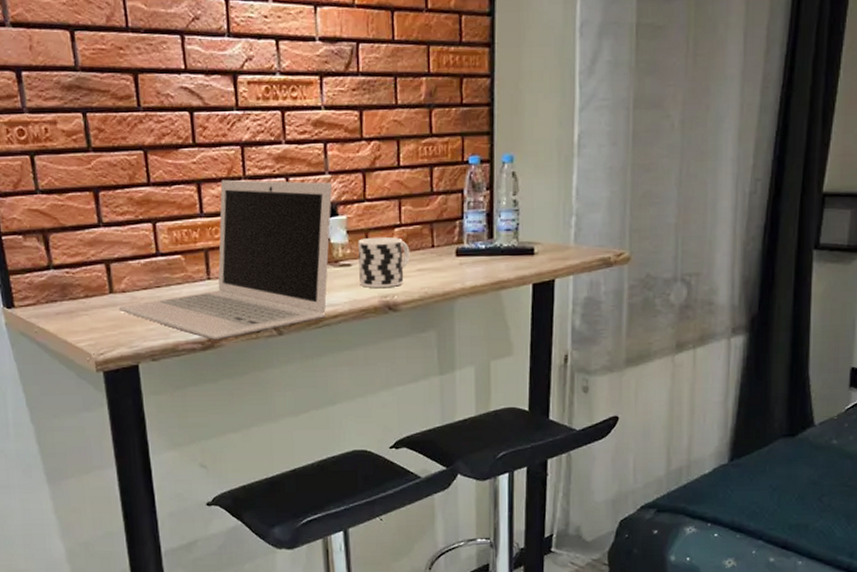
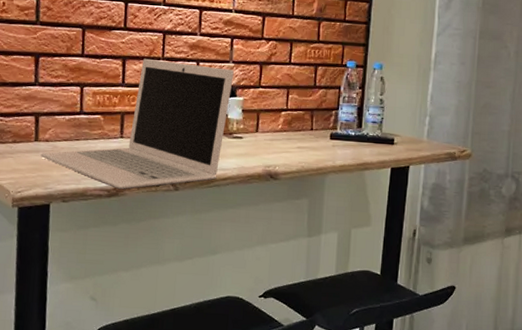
cup: present [358,236,410,288] -> none [248,117,293,159]

